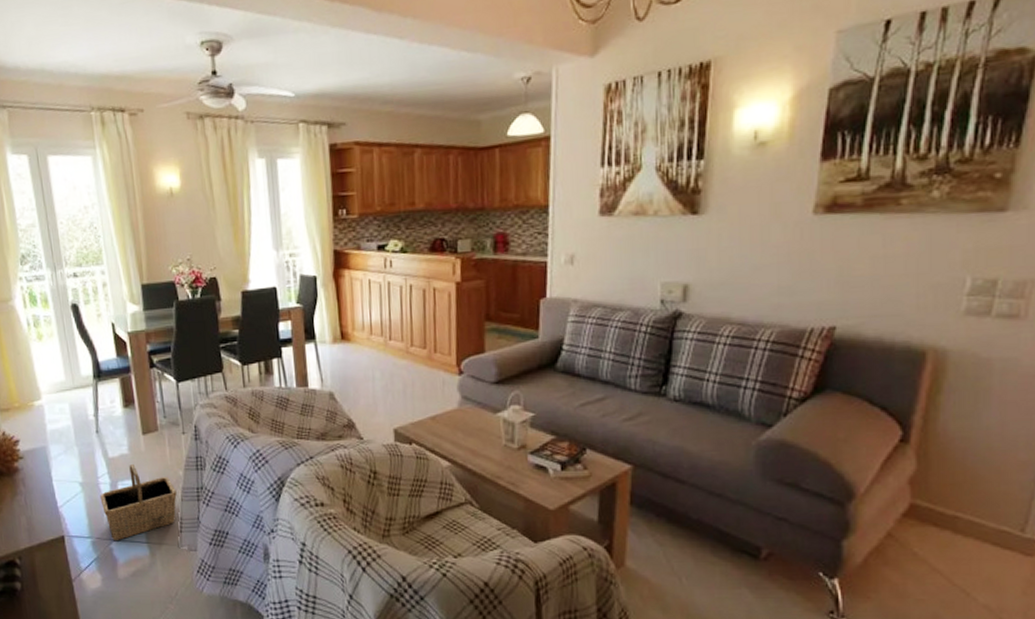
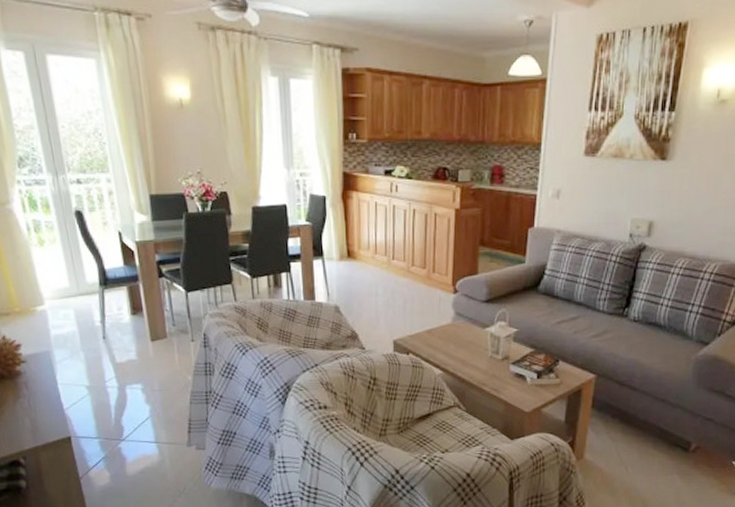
basket: present [100,464,177,540] -> none [107,369,186,440]

